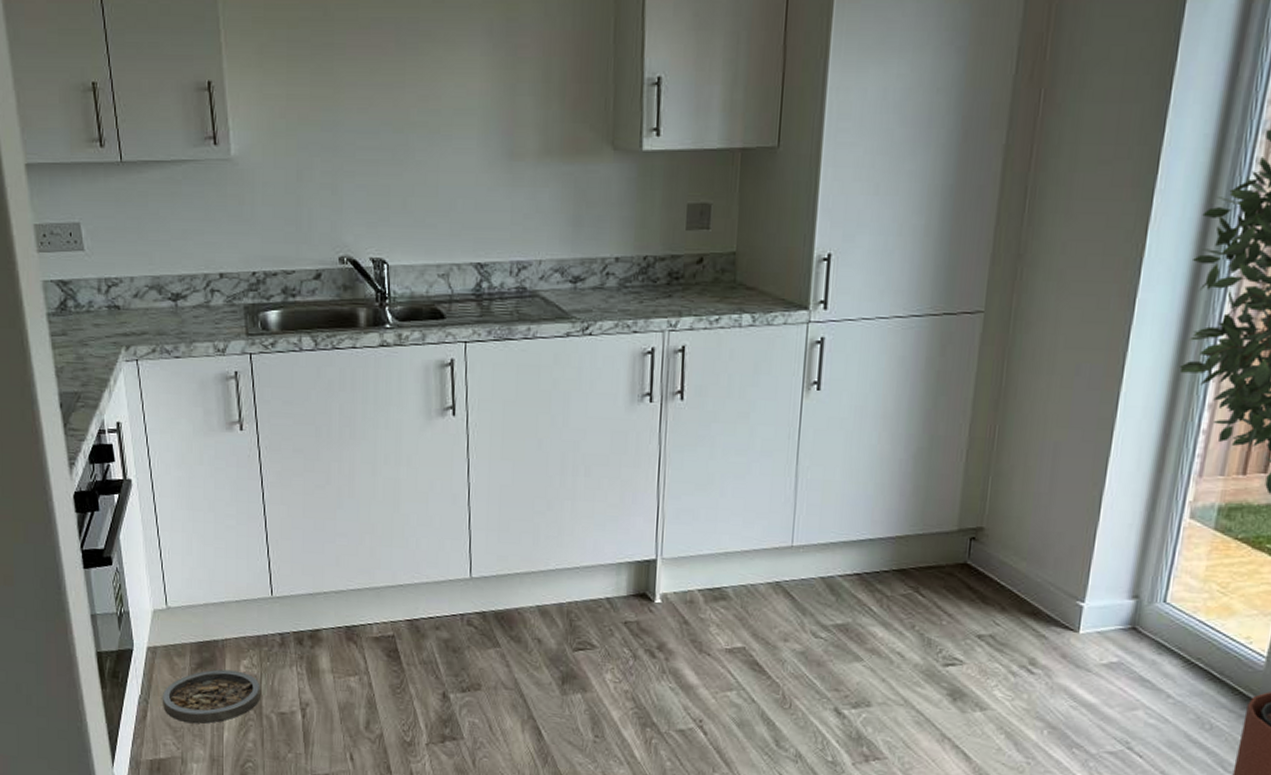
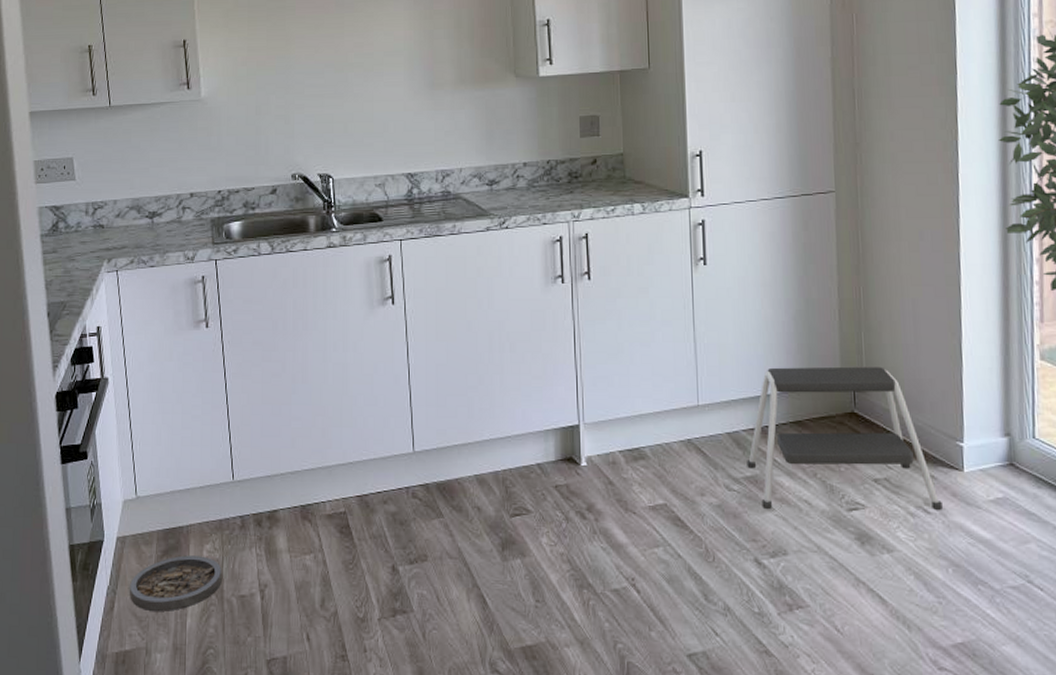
step stool: none [838,509,1049,672] -> present [747,366,943,511]

